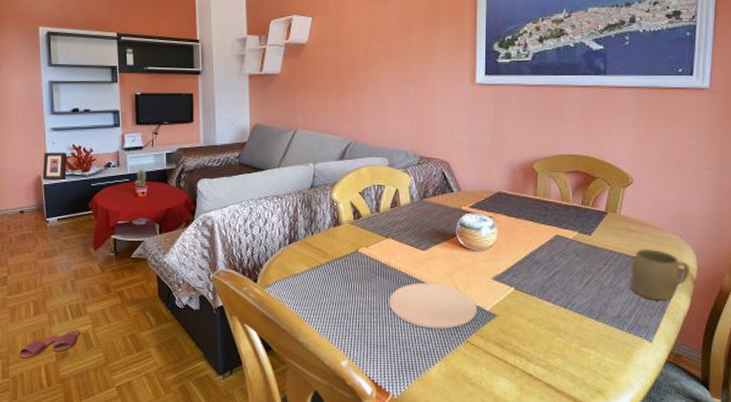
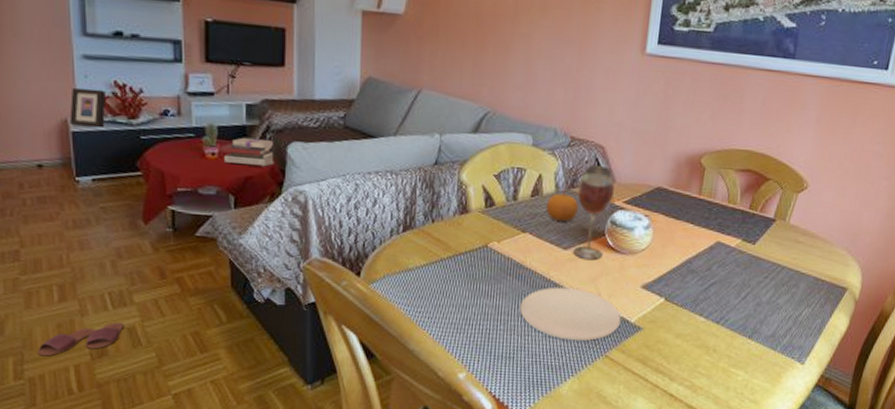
books: none [147,178,188,200] -> present [219,137,274,167]
fruit: none [404,200,431,227] -> present [546,189,578,222]
wineglass: none [430,177,460,258] -> present [573,164,615,260]
mug: present [629,248,689,301] -> none [789,262,853,321]

